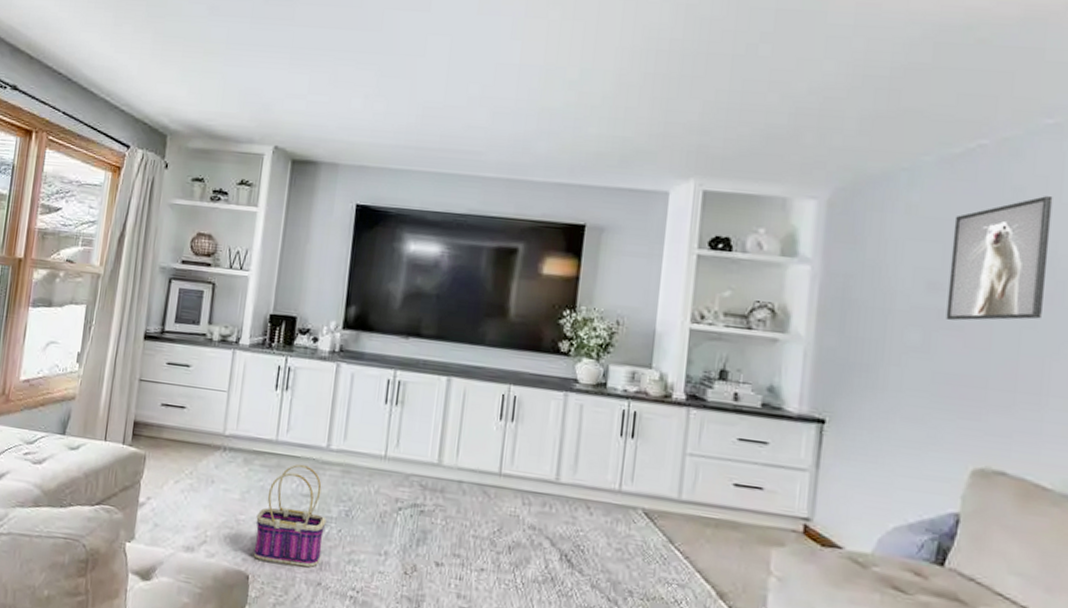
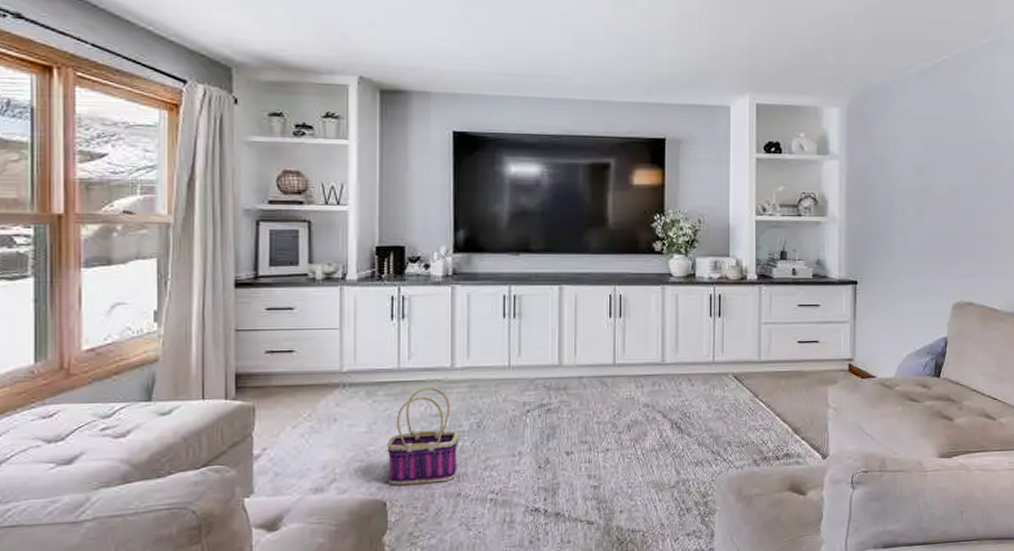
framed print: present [946,196,1053,321] -> none [930,97,989,194]

